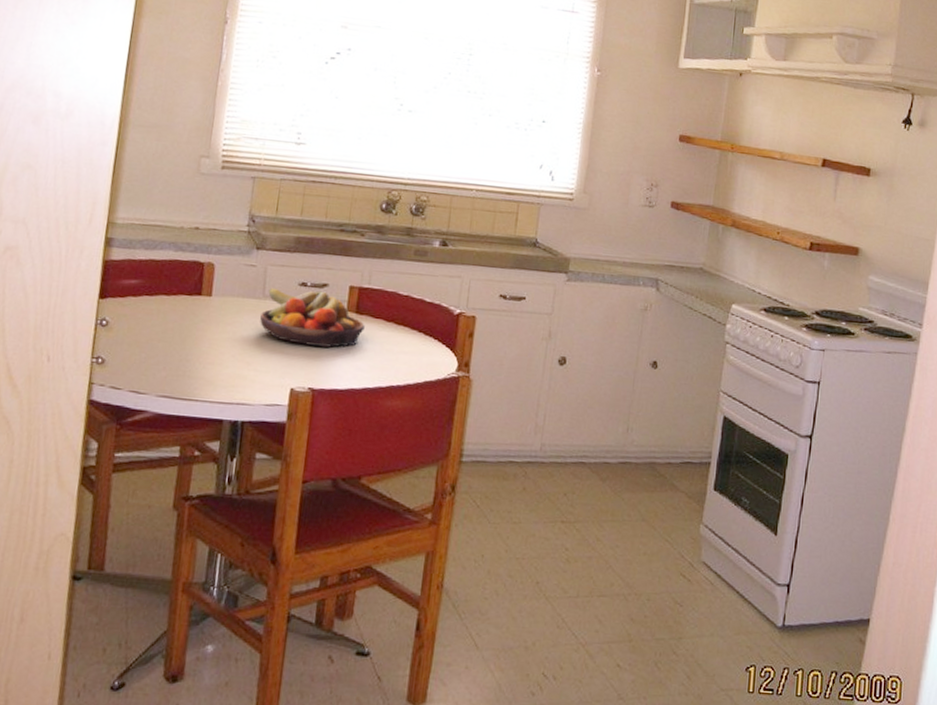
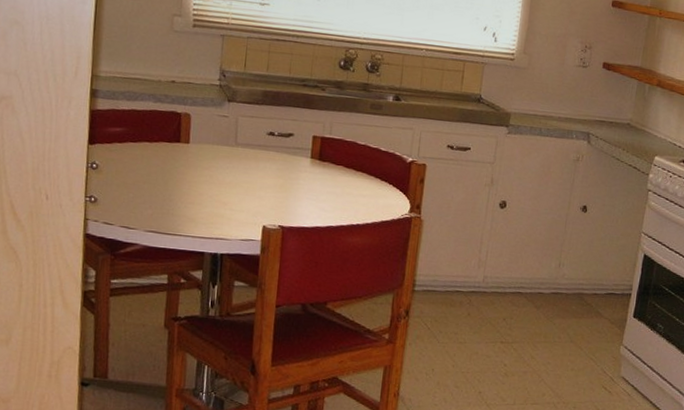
fruit bowl: present [260,288,365,348] -> none [233,137,327,191]

